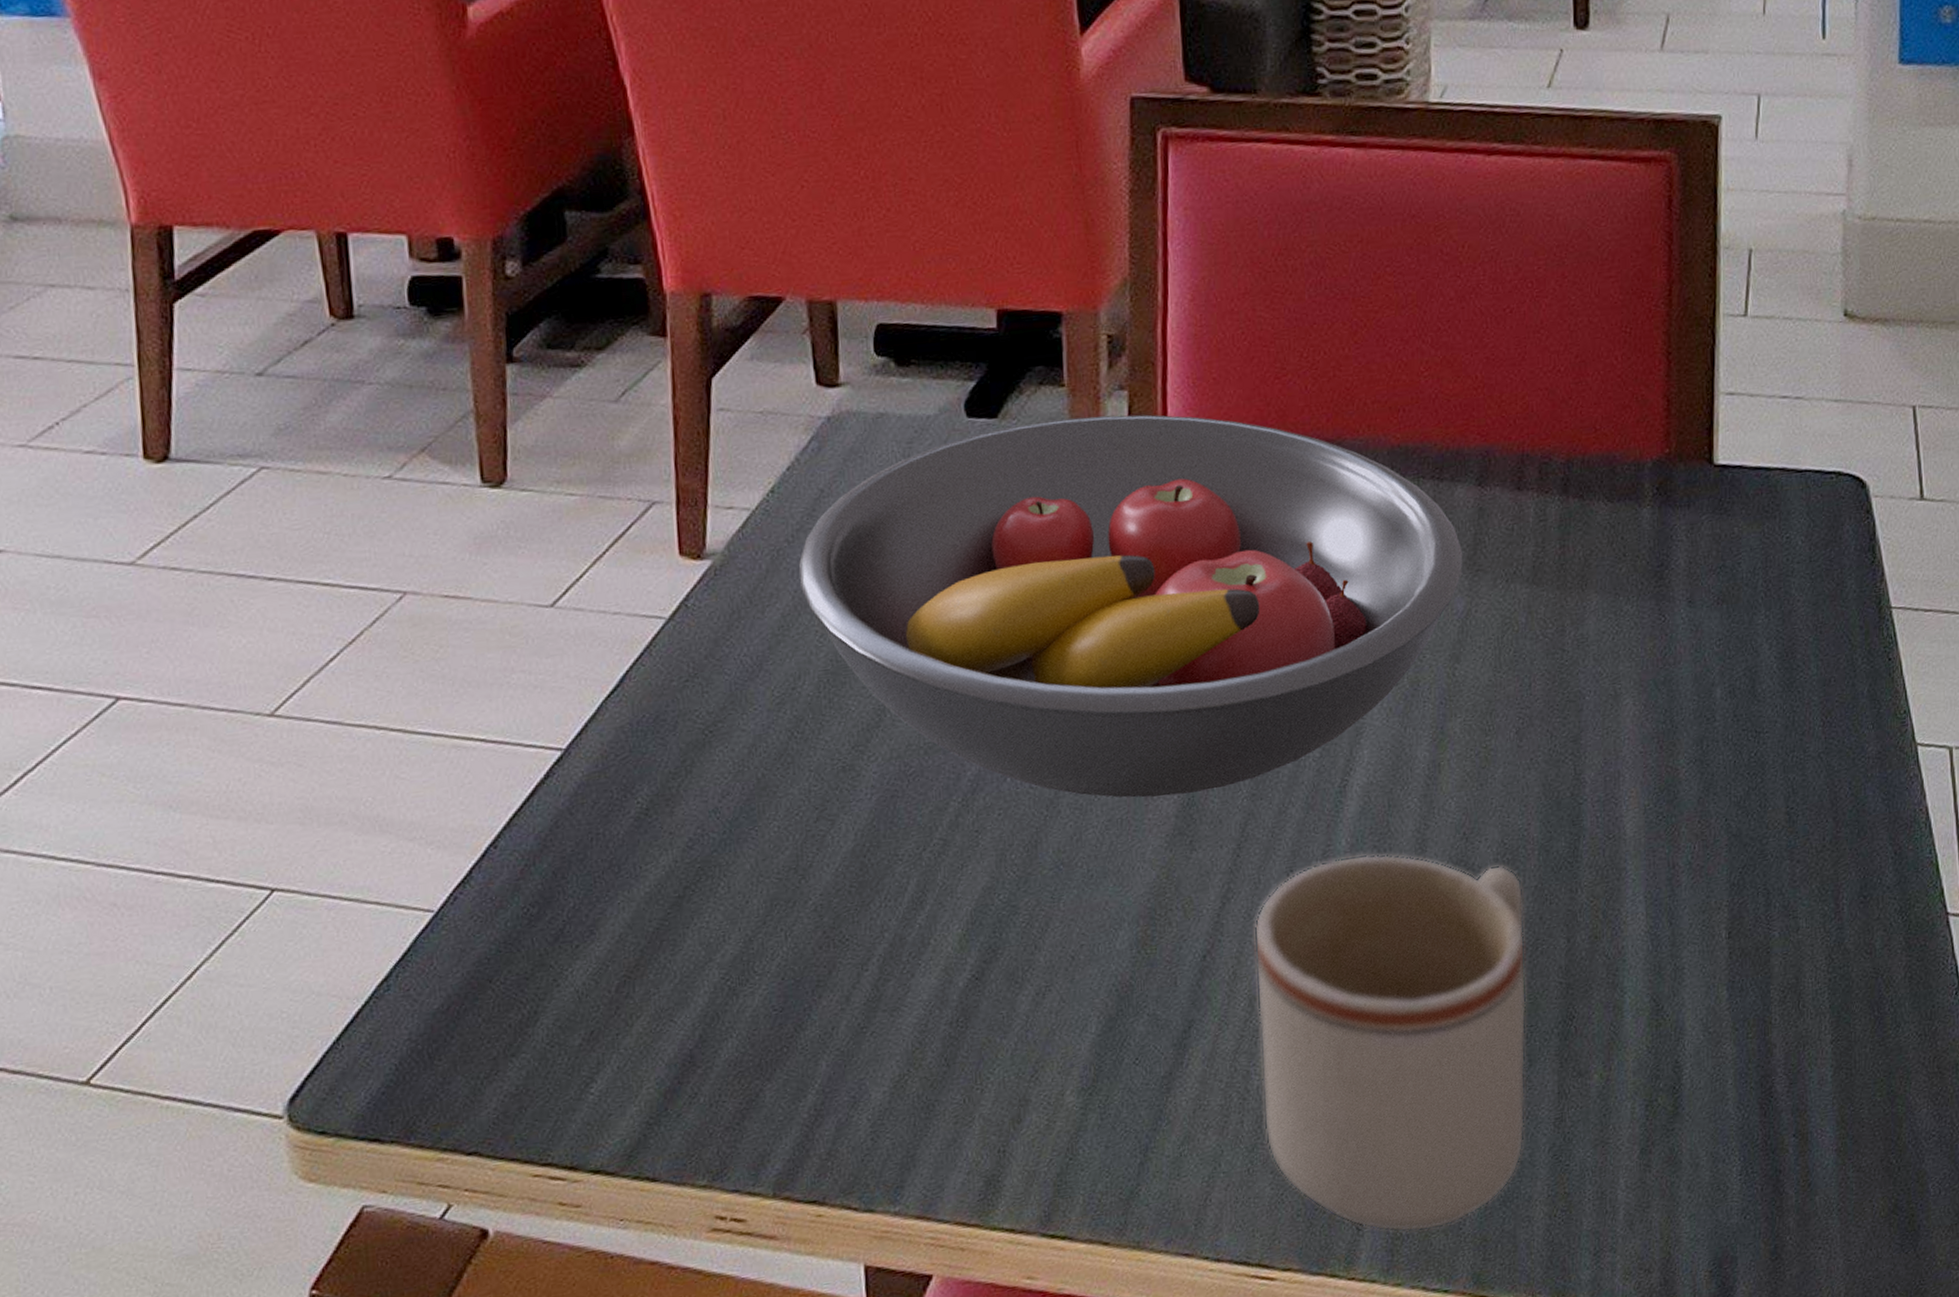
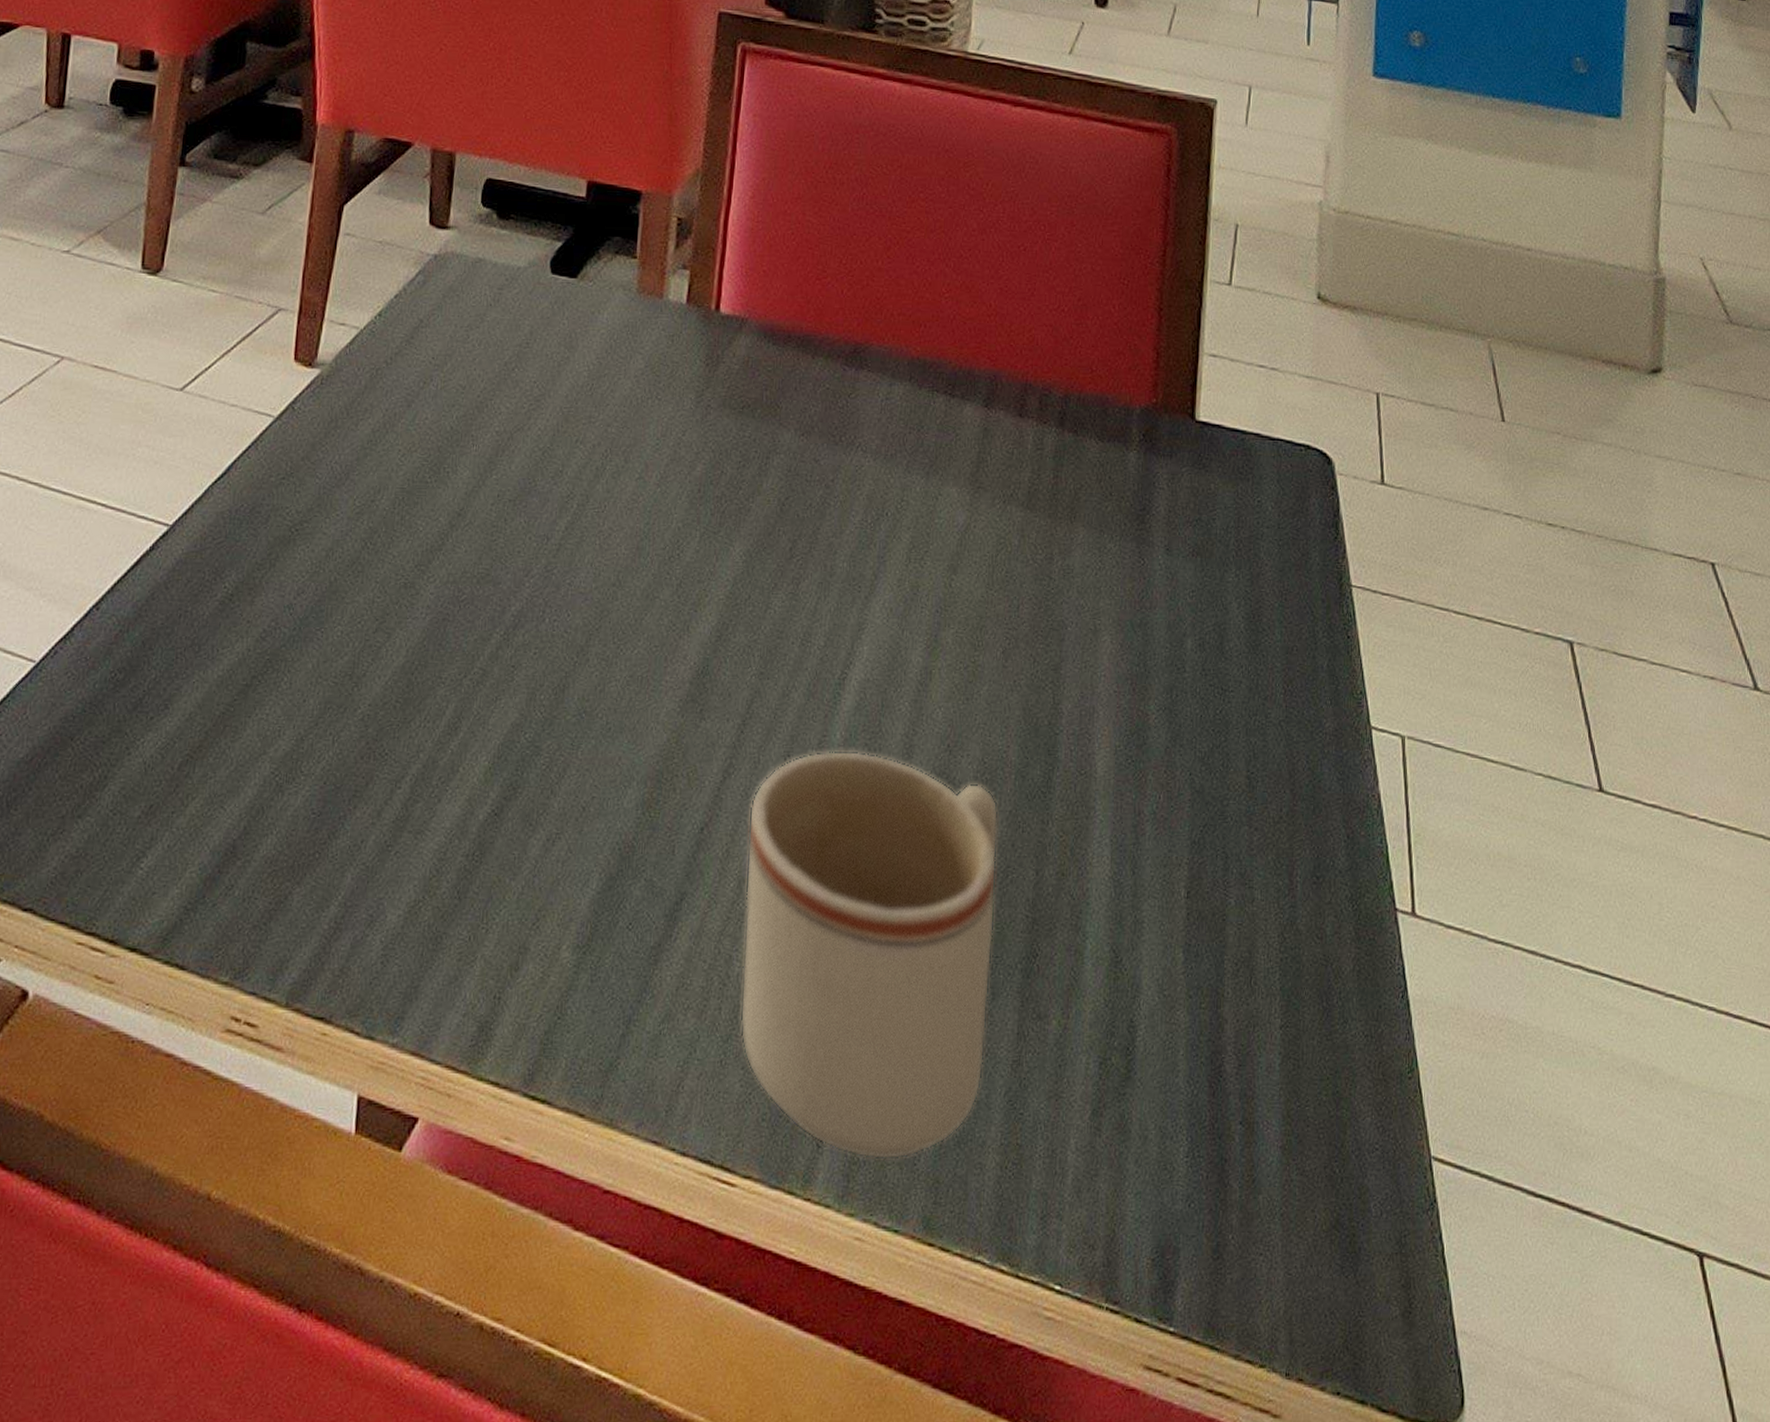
fruit bowl: present [798,414,1463,798] -> none [391,287,967,663]

